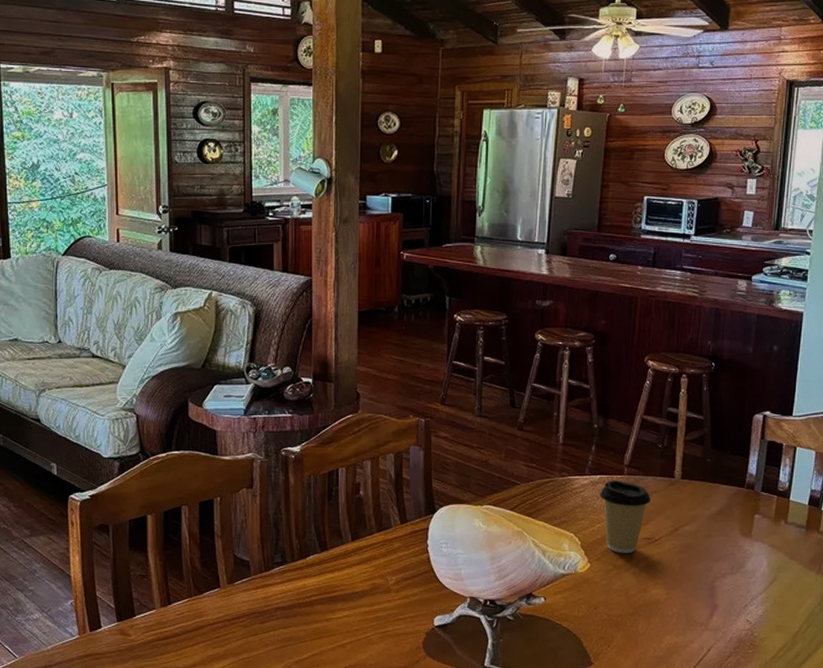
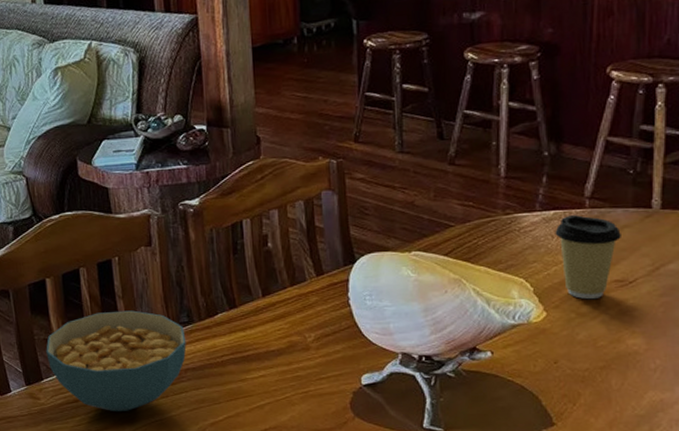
cereal bowl: none [141,549,278,650] -> present [46,310,186,412]

